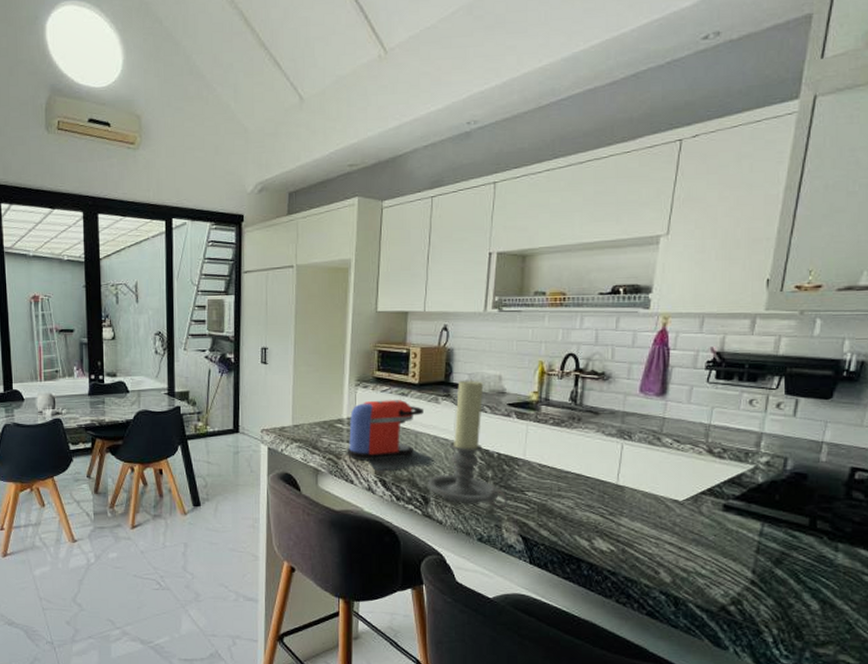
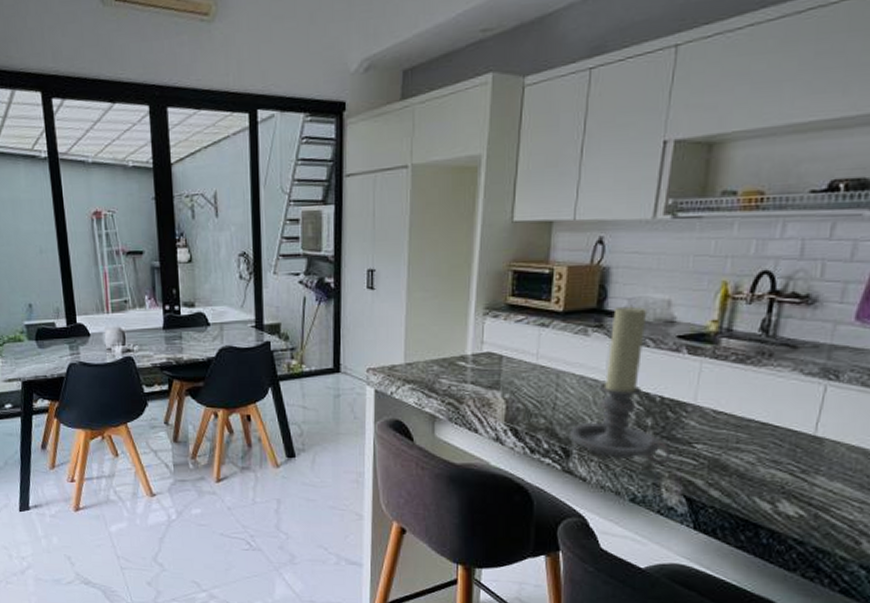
coffee maker: present [347,400,436,472] -> none [470,332,581,419]

